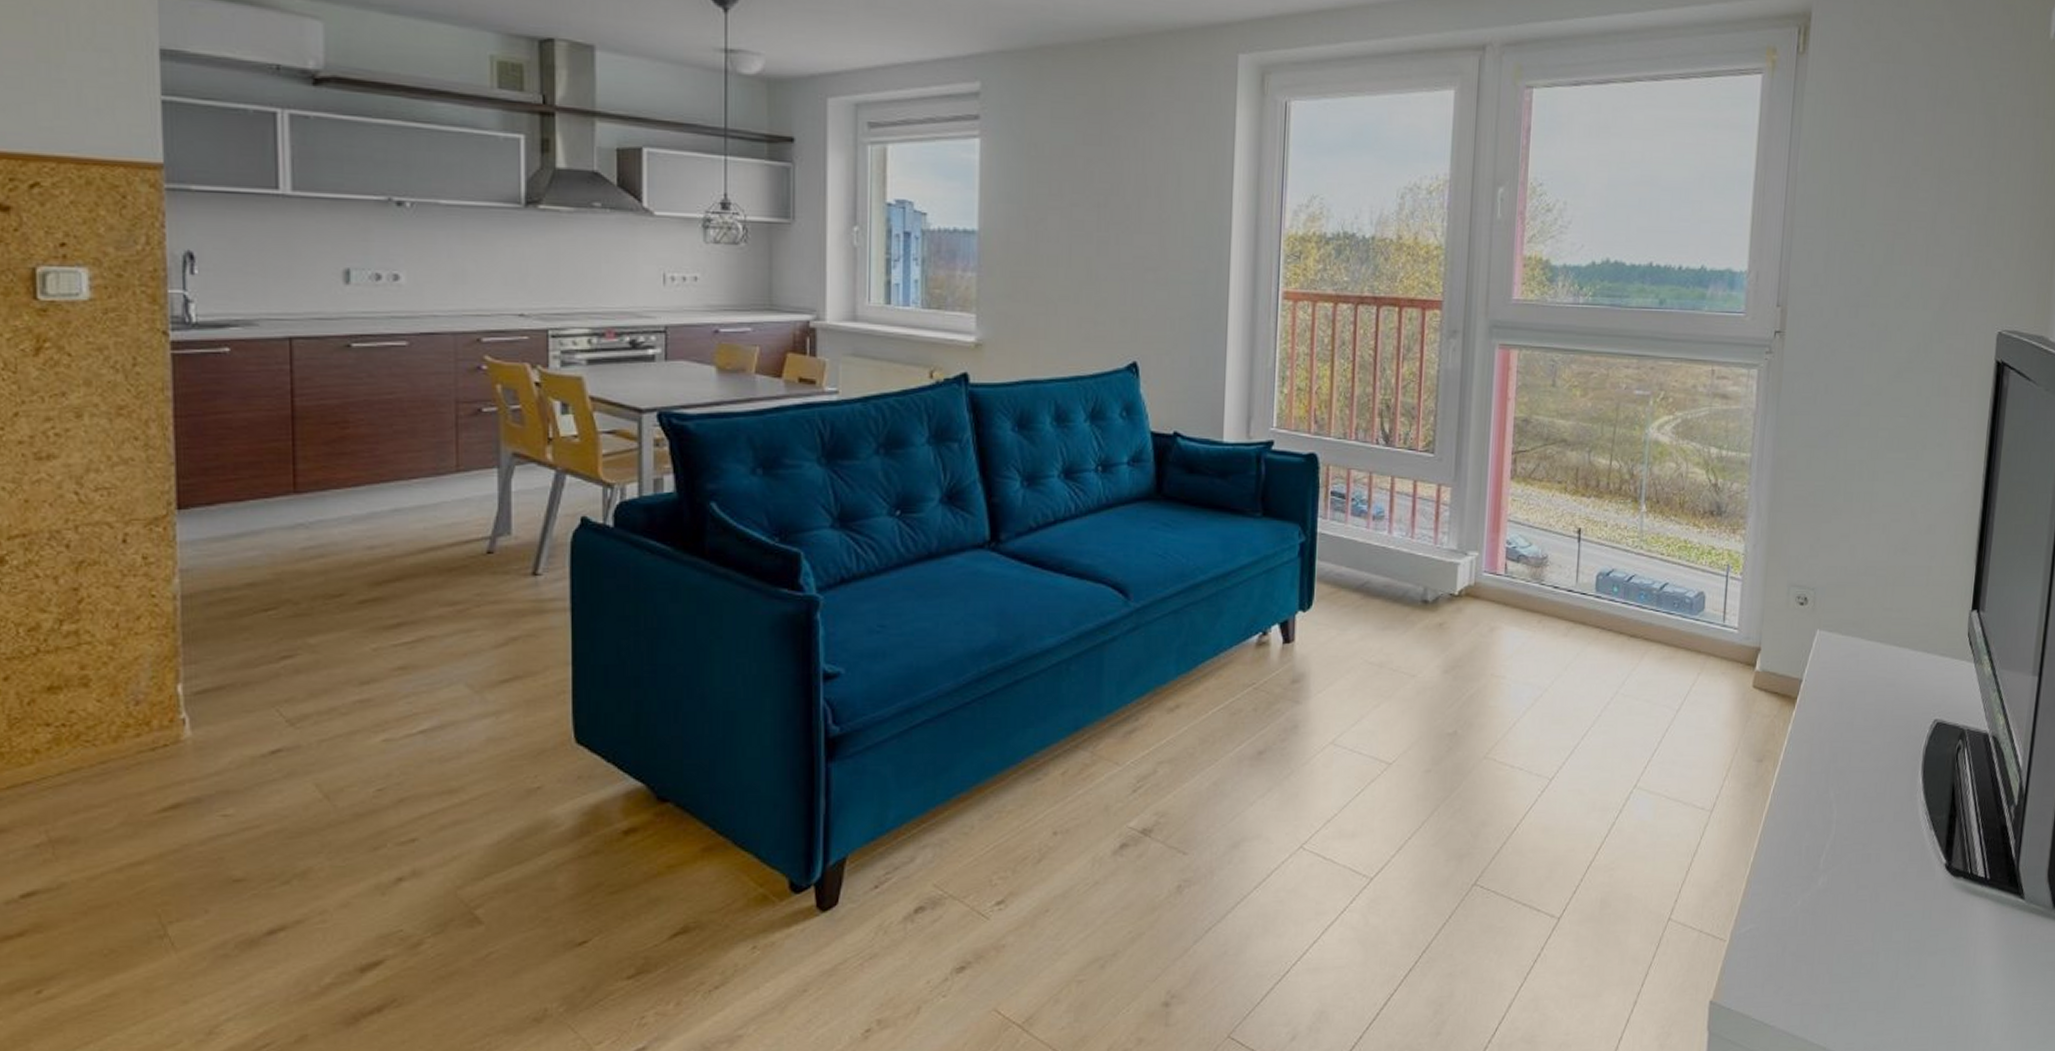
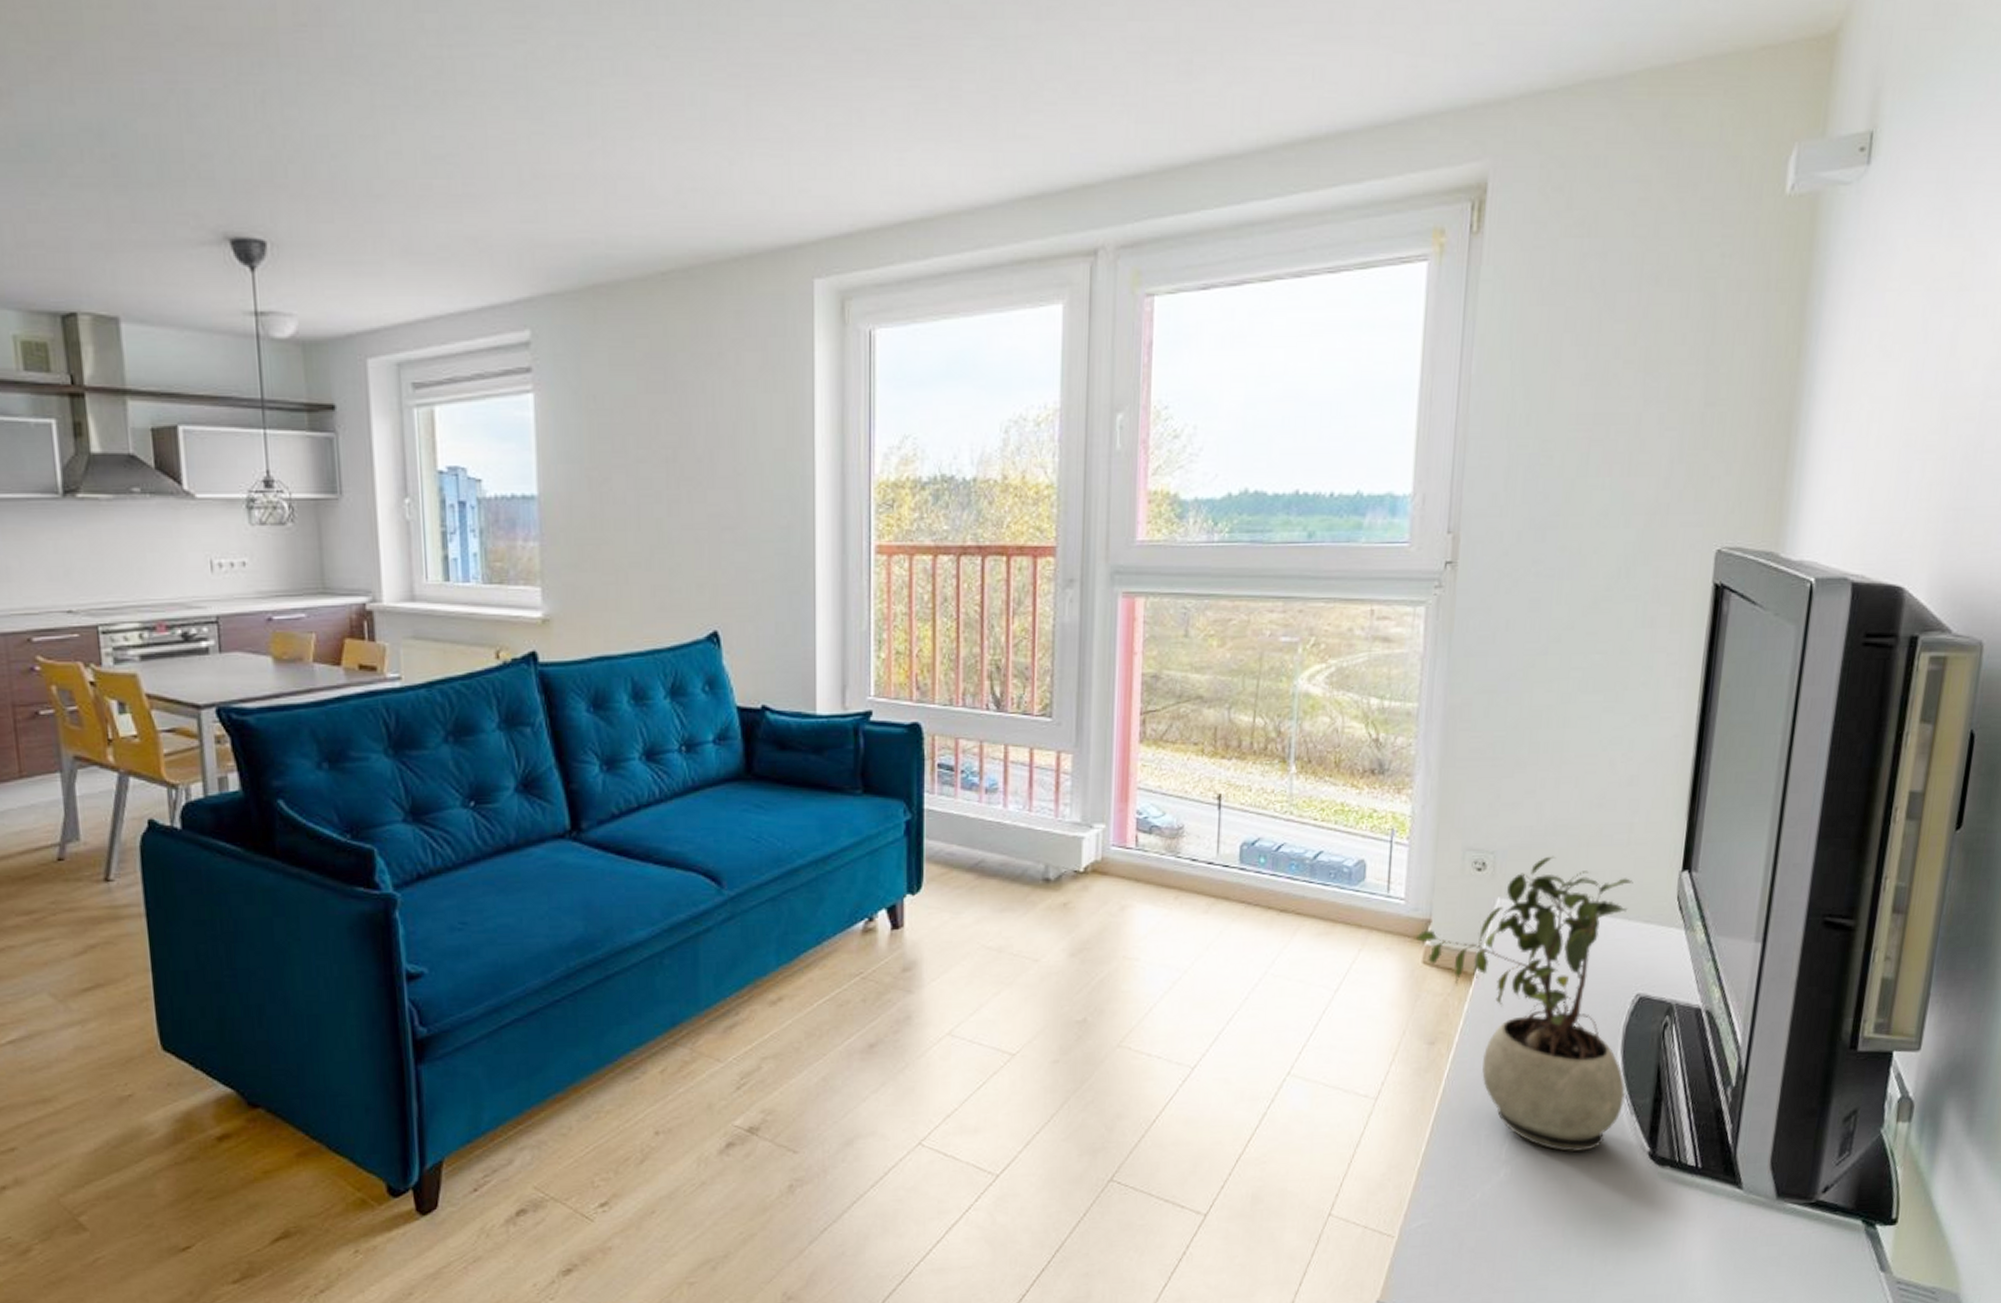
potted plant: none [1748,593,1931,864] -> present [1416,856,1633,1153]

